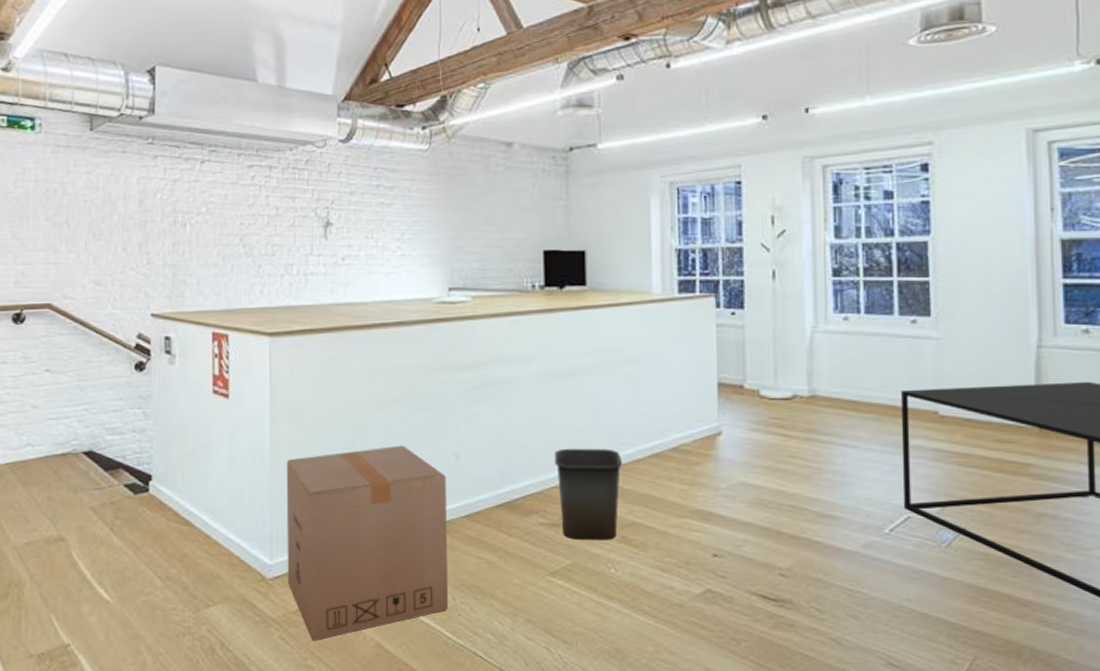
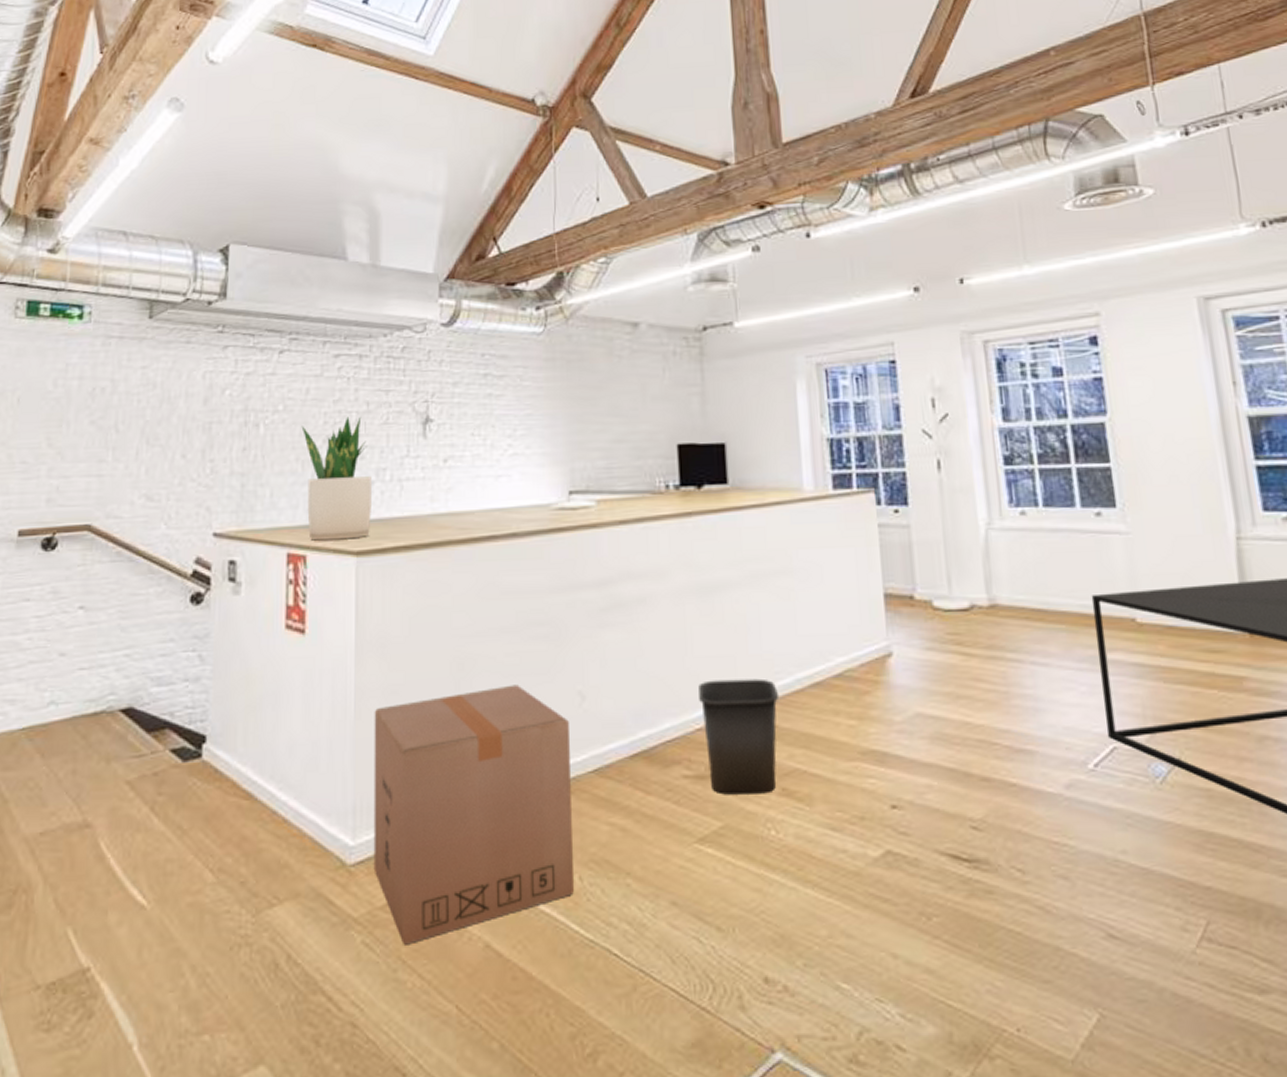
planter: none [221,219,282,323] -> present [301,416,372,541]

